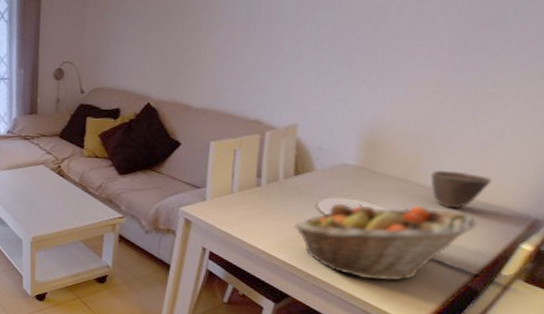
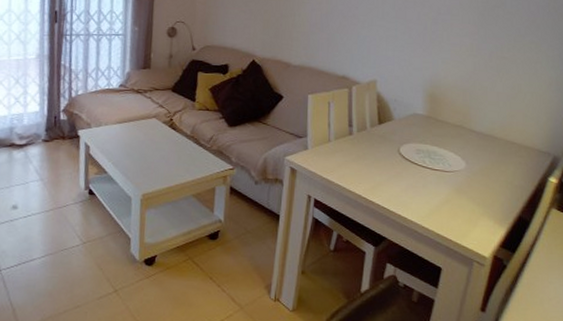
fruit basket: present [295,203,478,281] -> none [384,147,517,217]
bowl: present [430,170,493,209] -> none [479,117,521,150]

